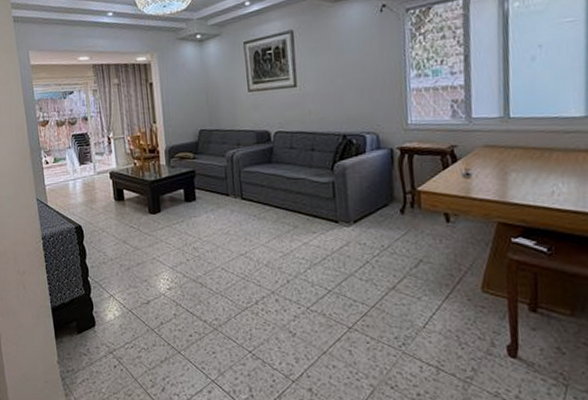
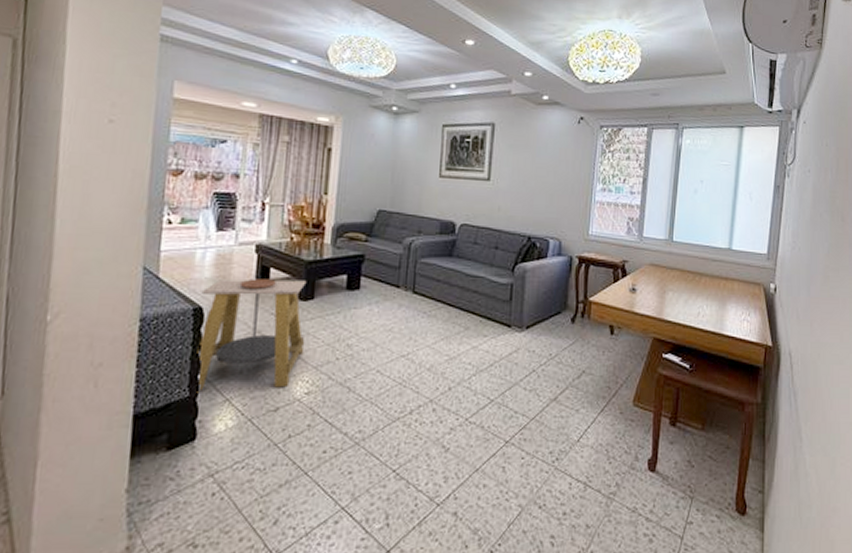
side table: none [78,197,160,291] -> present [196,279,307,393]

